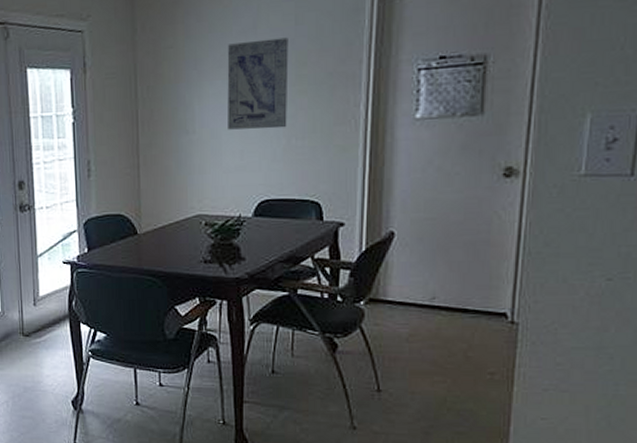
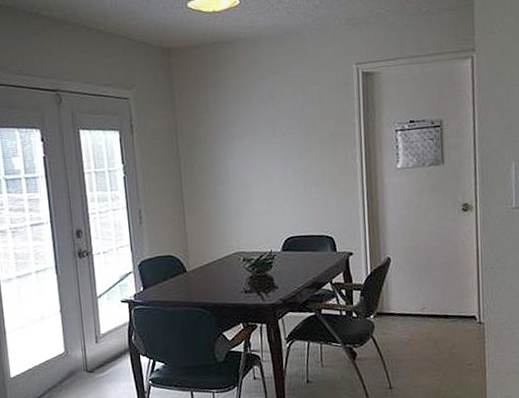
wall art: present [227,37,289,130] -> none [251,105,303,180]

